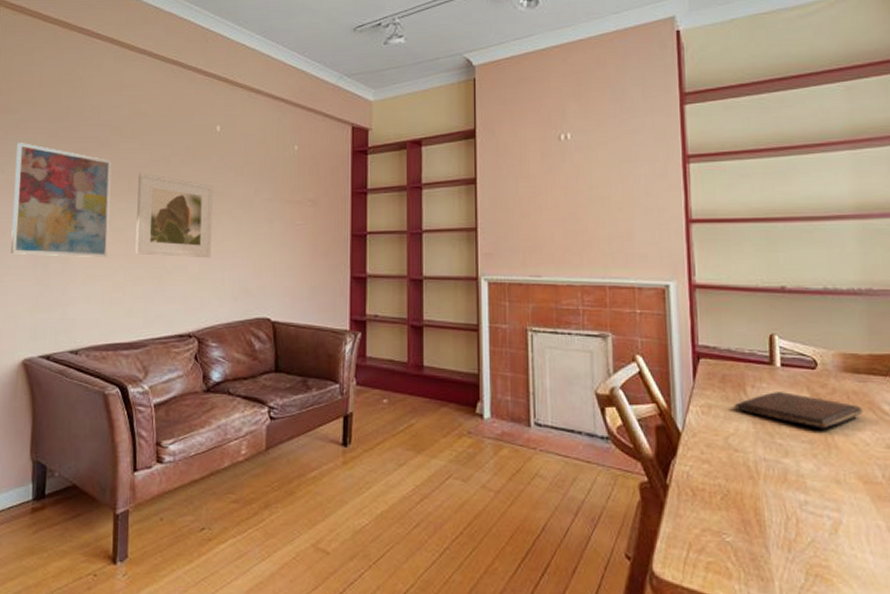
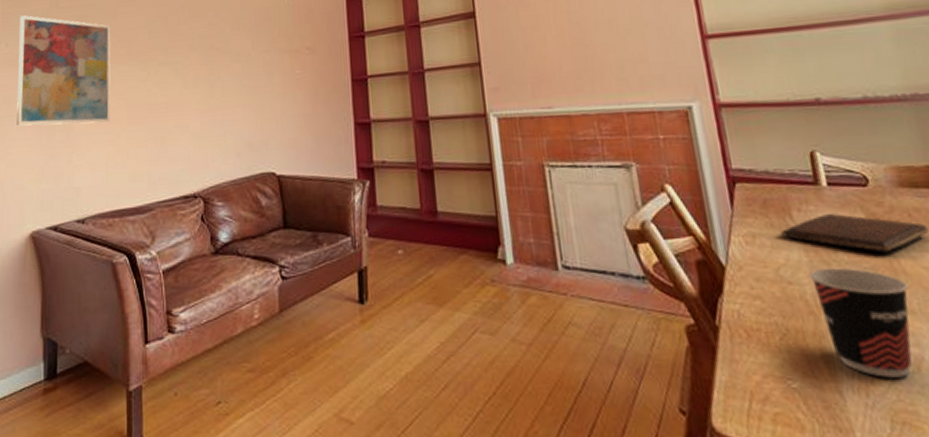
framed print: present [135,173,213,258] -> none [137,34,212,117]
cup: none [754,439,838,537] -> present [809,267,913,378]

